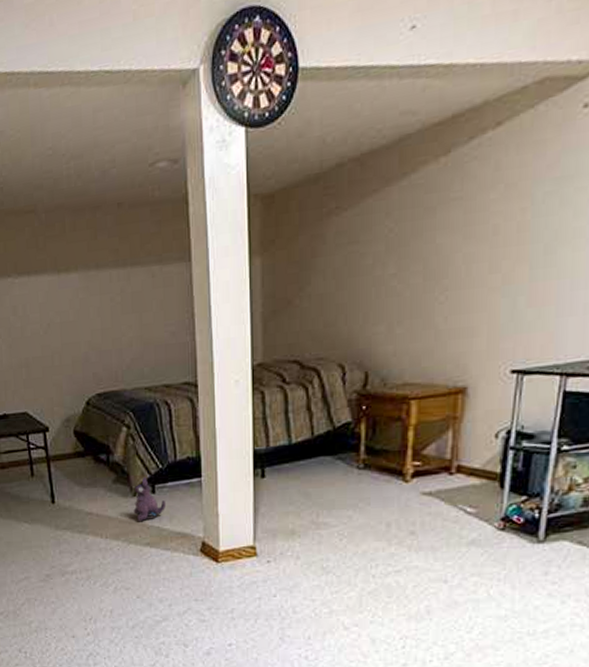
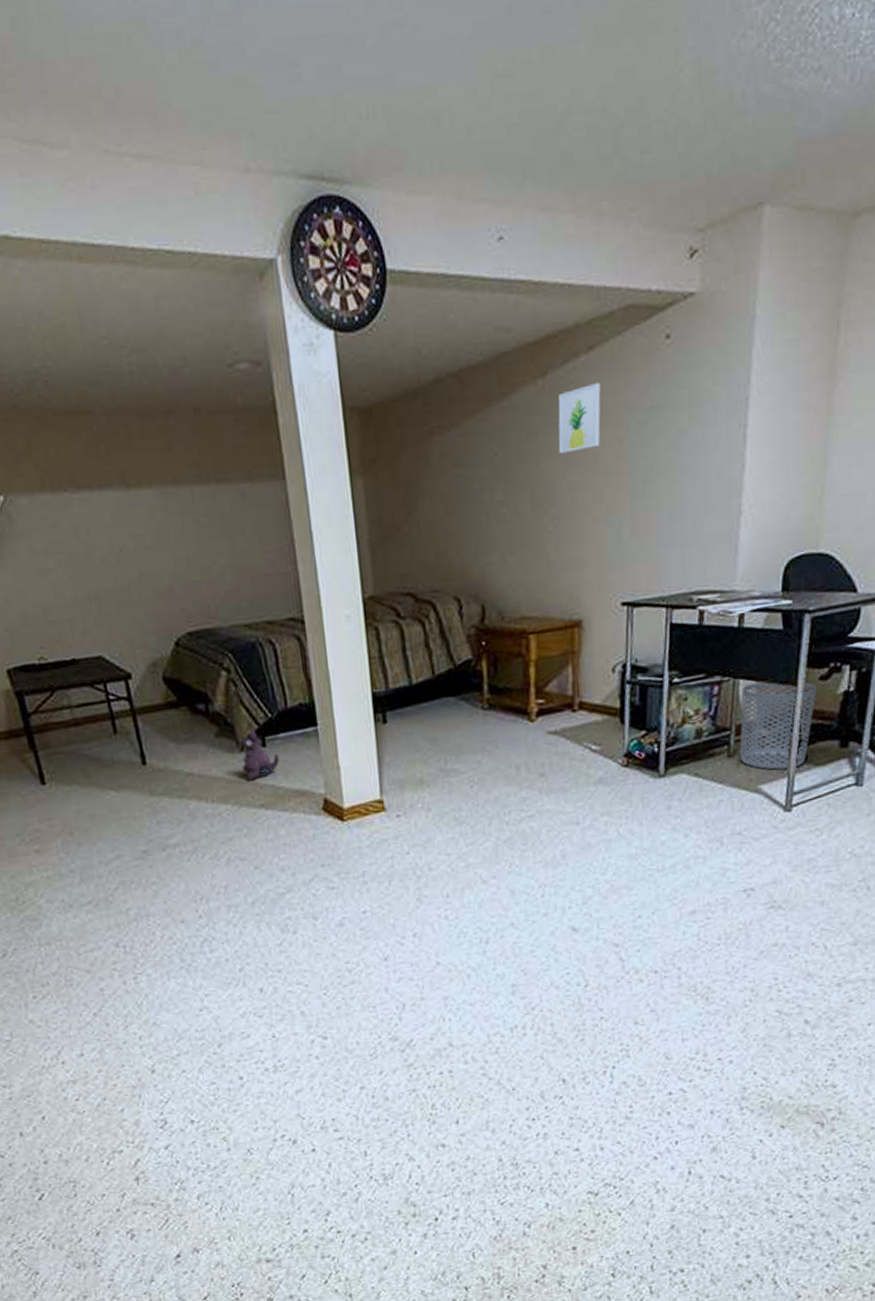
wall art: none [456,156,507,228] -> present [558,382,601,454]

